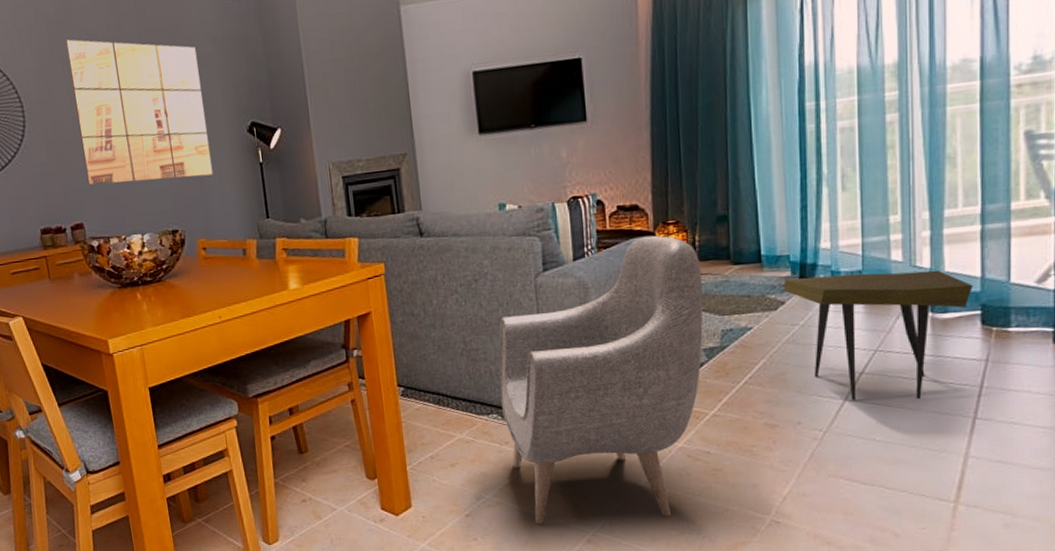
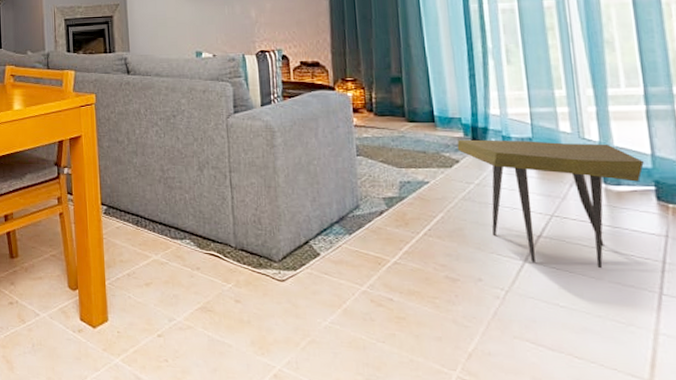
armchair: present [499,235,703,524] -> none [193,90,382,361]

